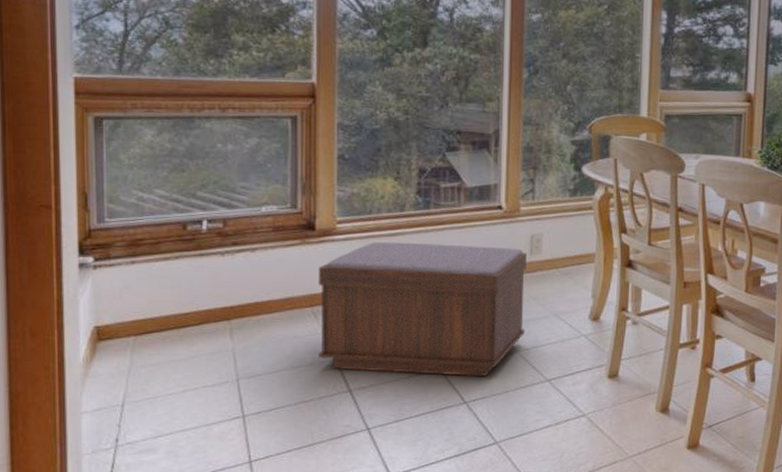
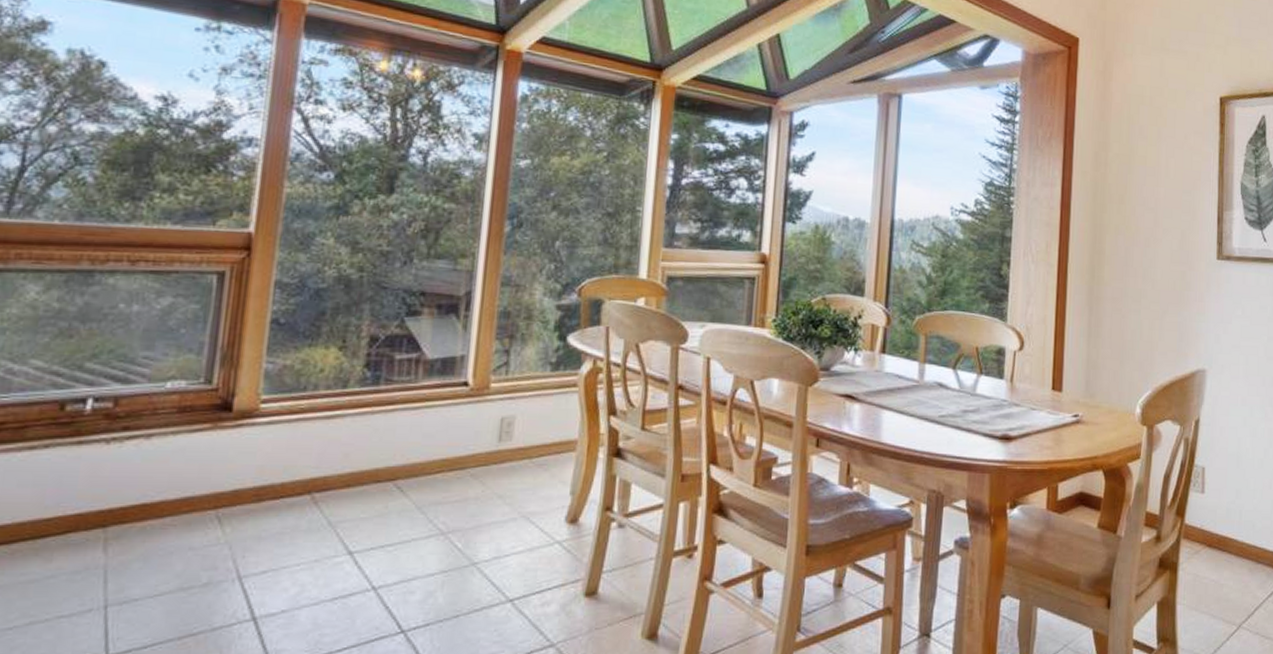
bench: present [317,241,527,376] -> none [216,425,494,597]

